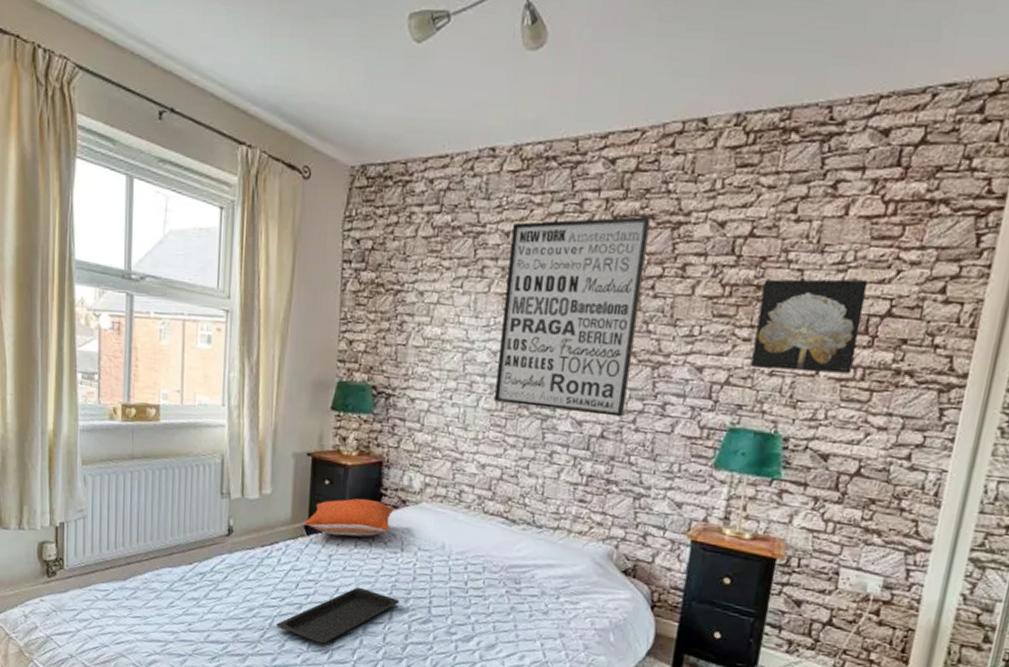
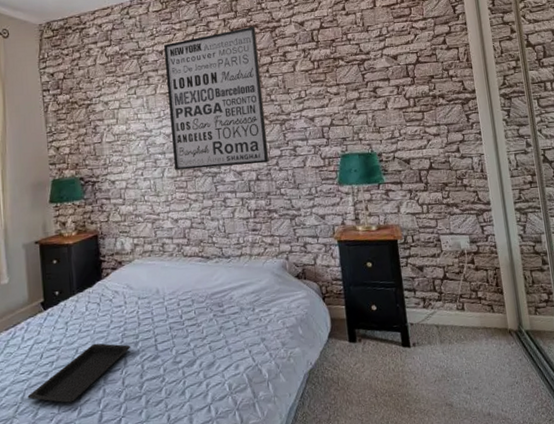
pillow: present [304,498,394,537] -> none [40,267,113,305]
wall art: present [751,279,868,374] -> none [337,43,407,111]

